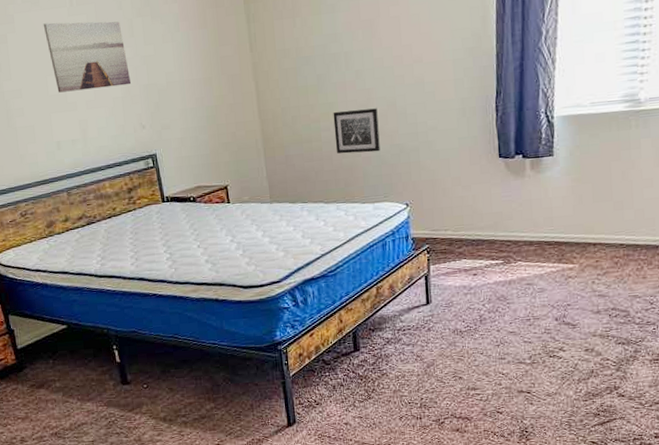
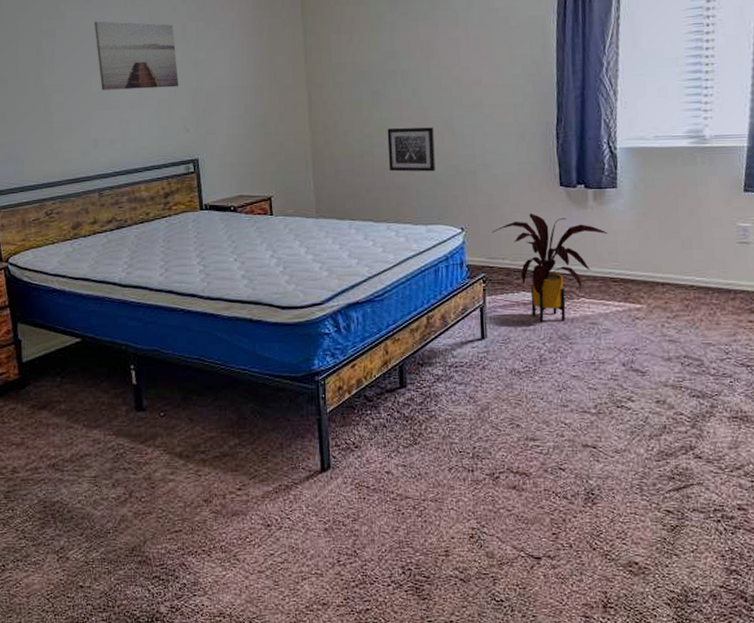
house plant: none [434,185,544,287] -> present [491,213,608,323]

